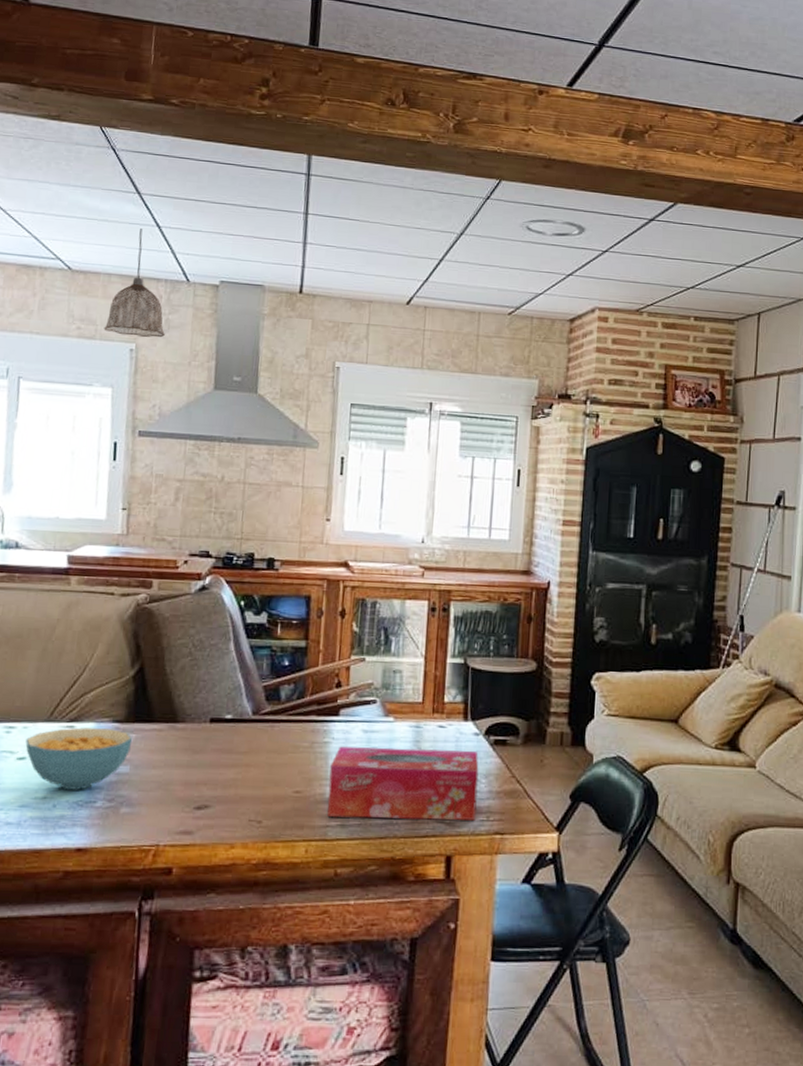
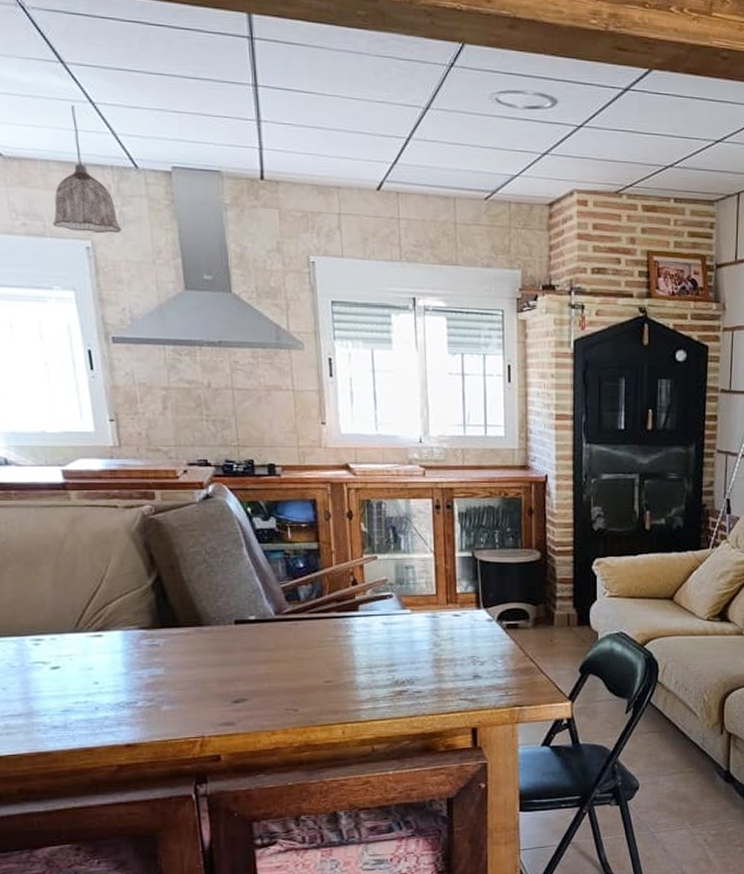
cereal bowl: present [25,727,133,790] -> none [56,636,162,693]
tissue box: present [327,746,479,821] -> none [356,636,495,701]

